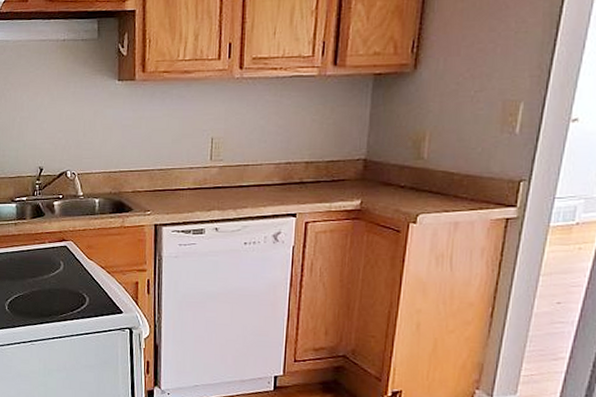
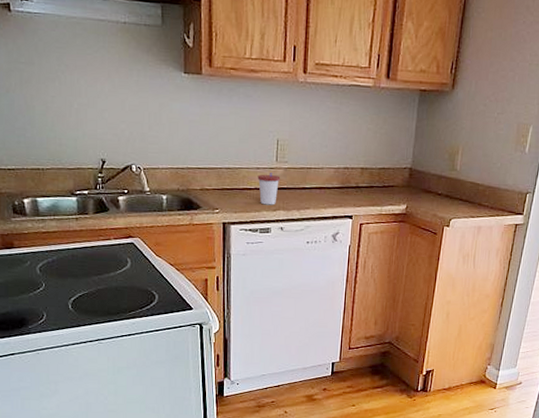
cup: none [190,172,215,205] -> present [257,173,281,205]

